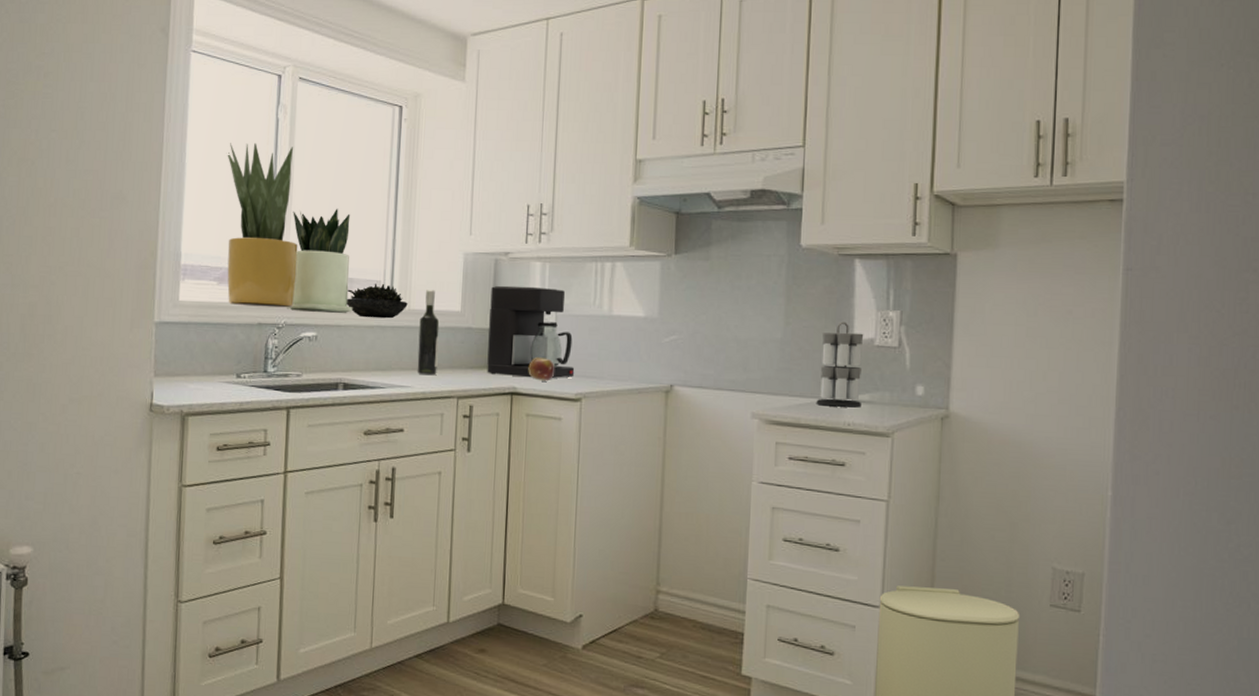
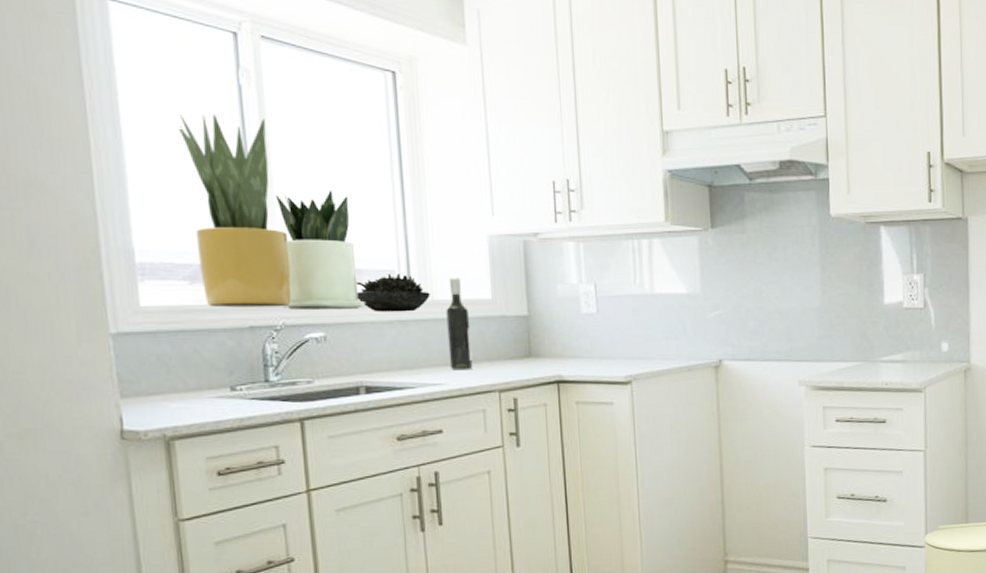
coffee maker: present [487,285,575,378] -> none [523,268,622,364]
fruit: present [528,357,555,381] -> none [572,342,602,367]
spice rack: present [816,321,864,408] -> none [856,287,897,368]

